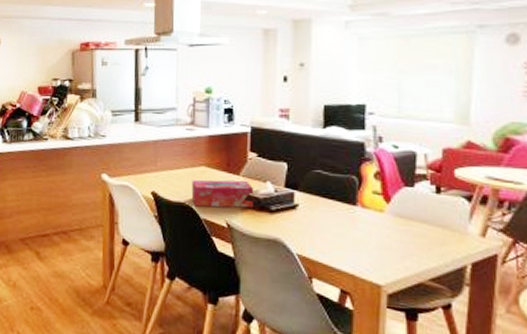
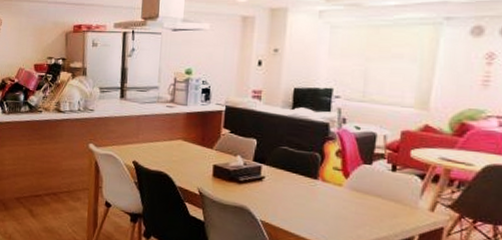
tissue box: present [191,179,254,208] -> none [168,152,226,179]

